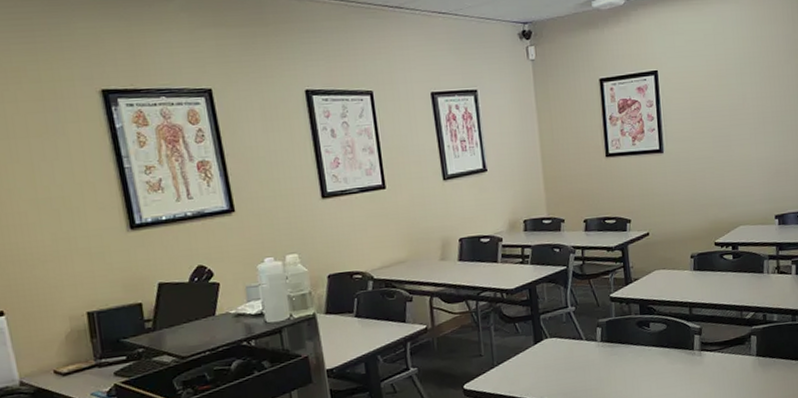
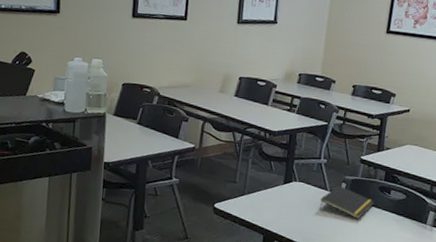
notepad: none [577,331,635,363] -> present [320,185,374,219]

